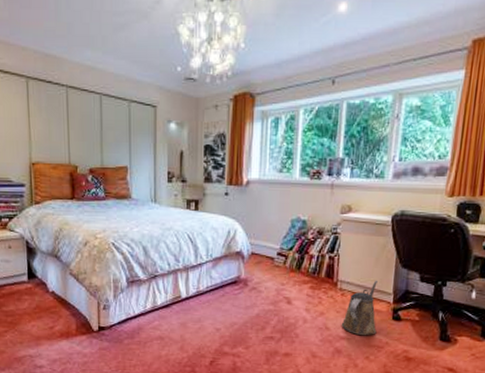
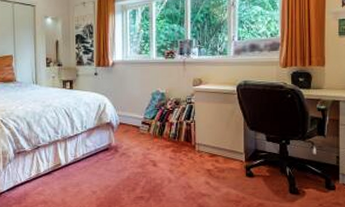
watering can: present [341,280,378,336] -> none [201,141,233,192]

